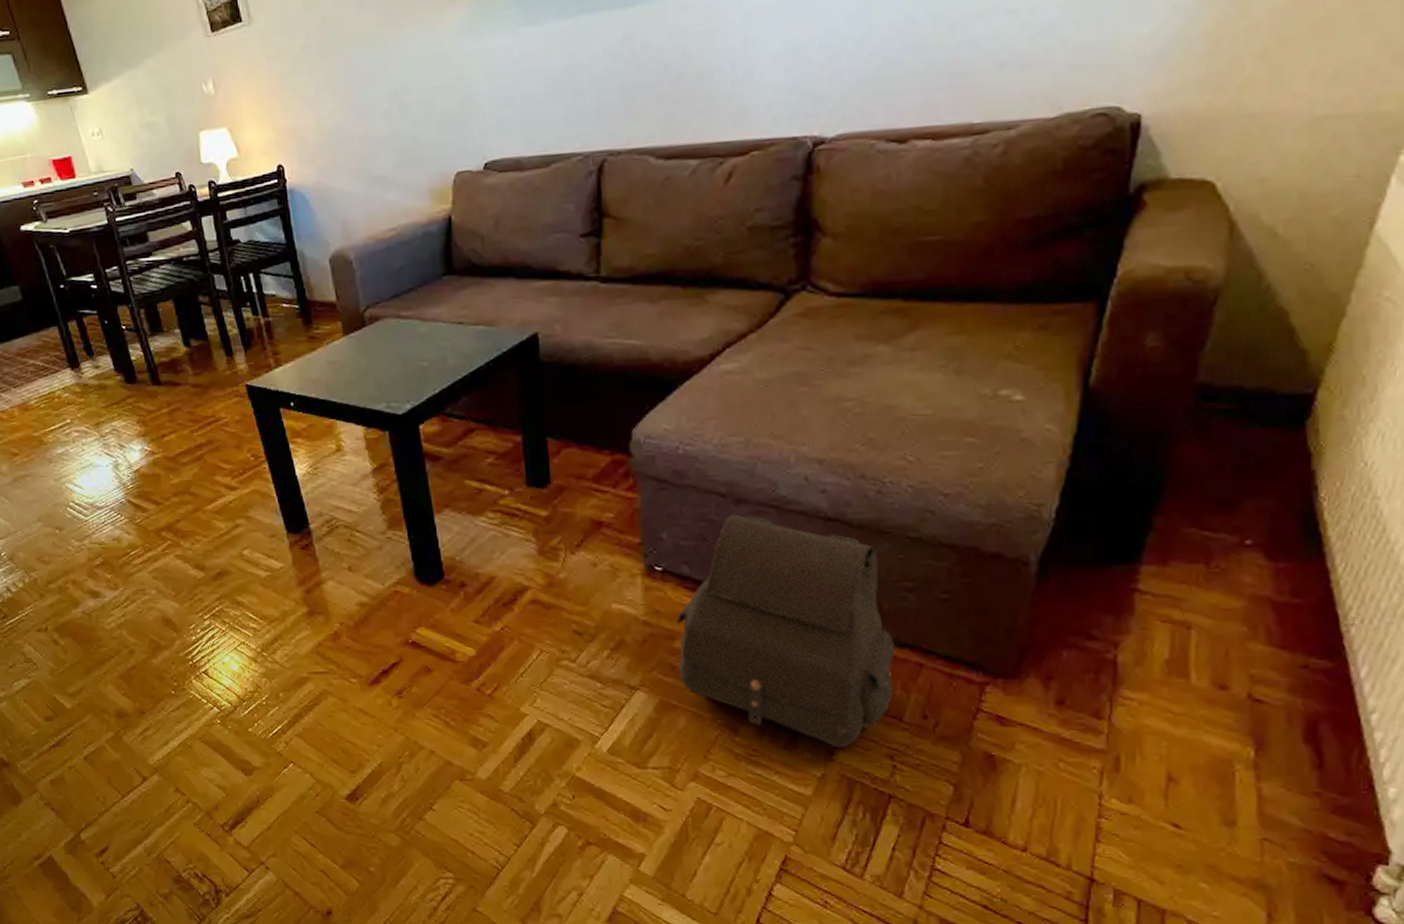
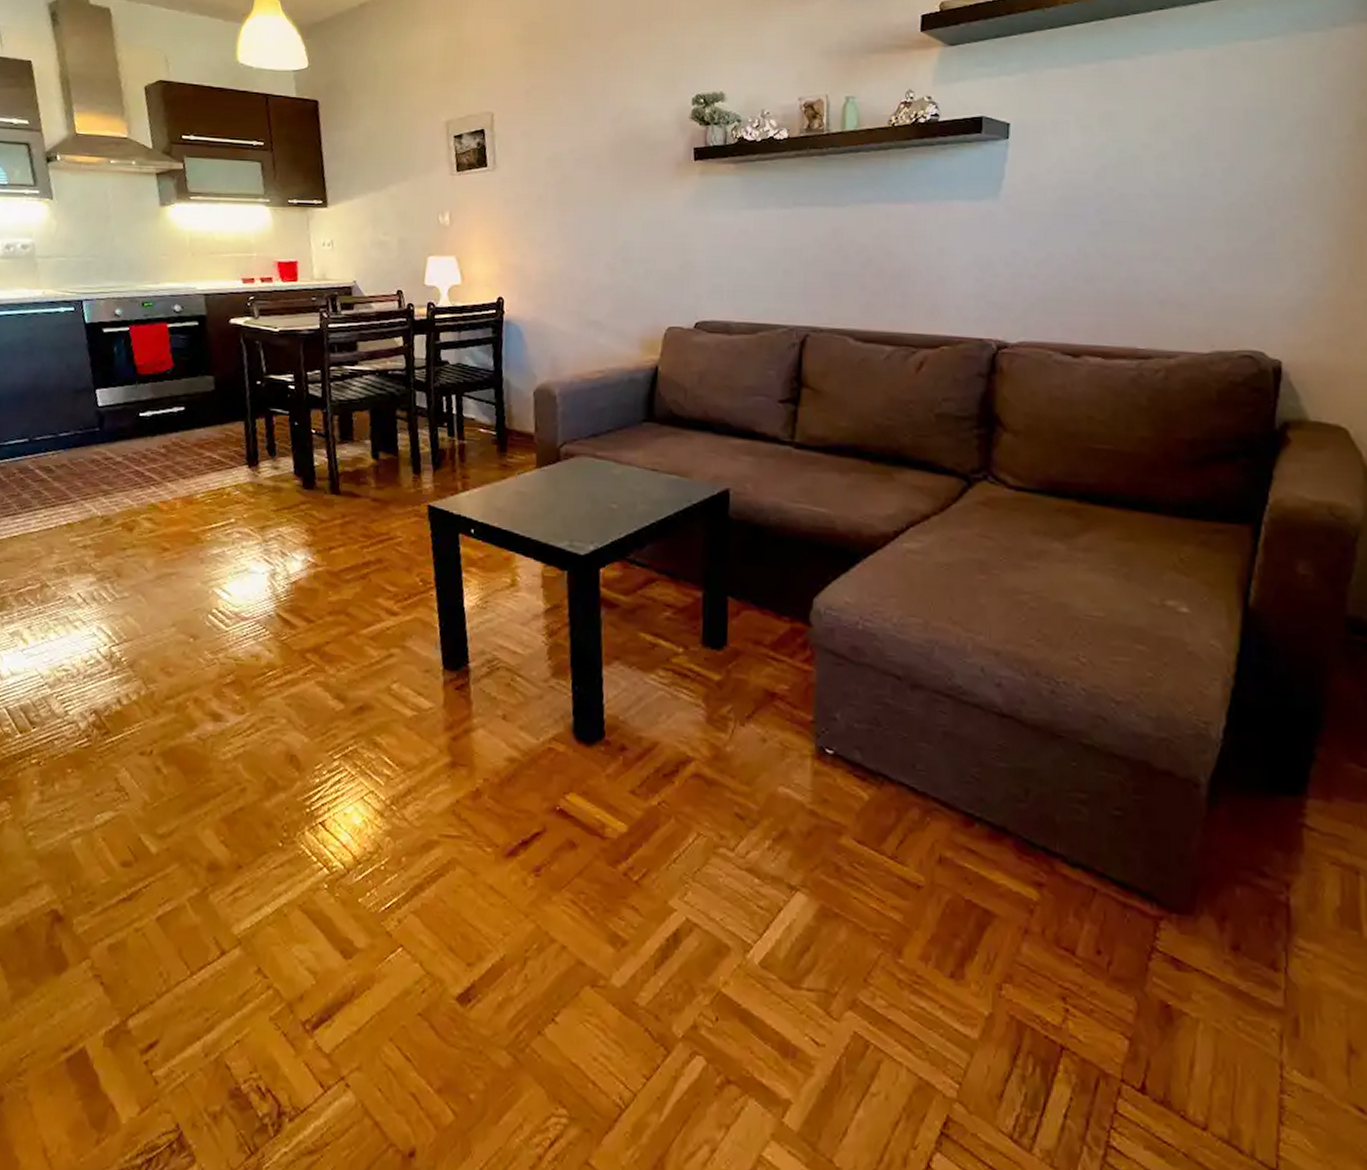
satchel: present [676,514,894,748] -> none [844,699,1067,983]

